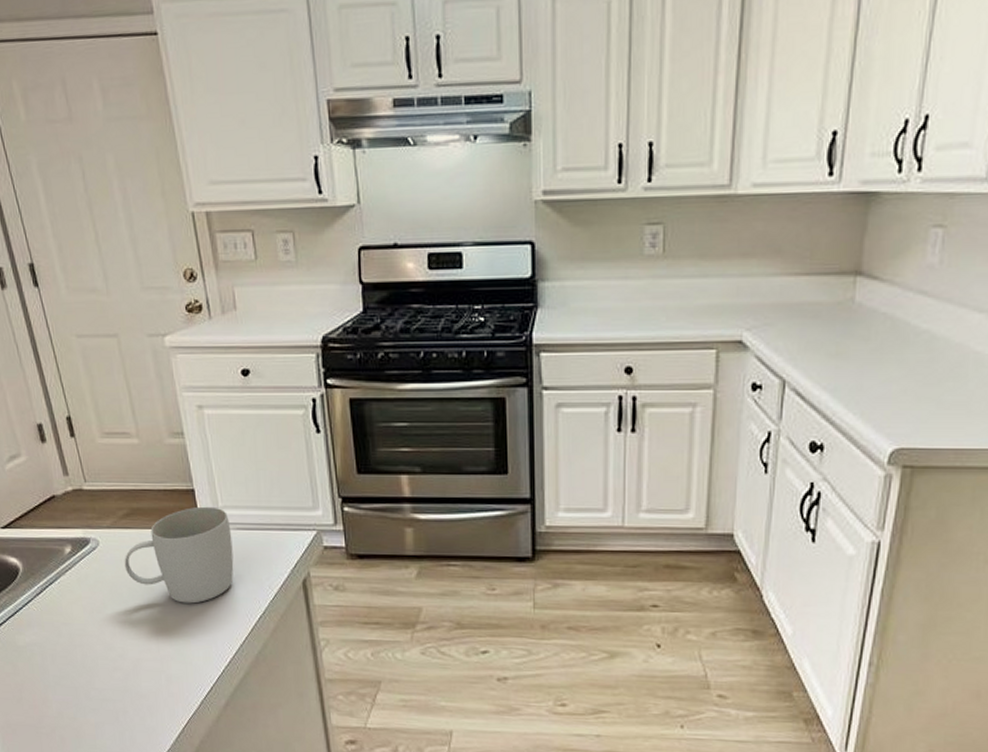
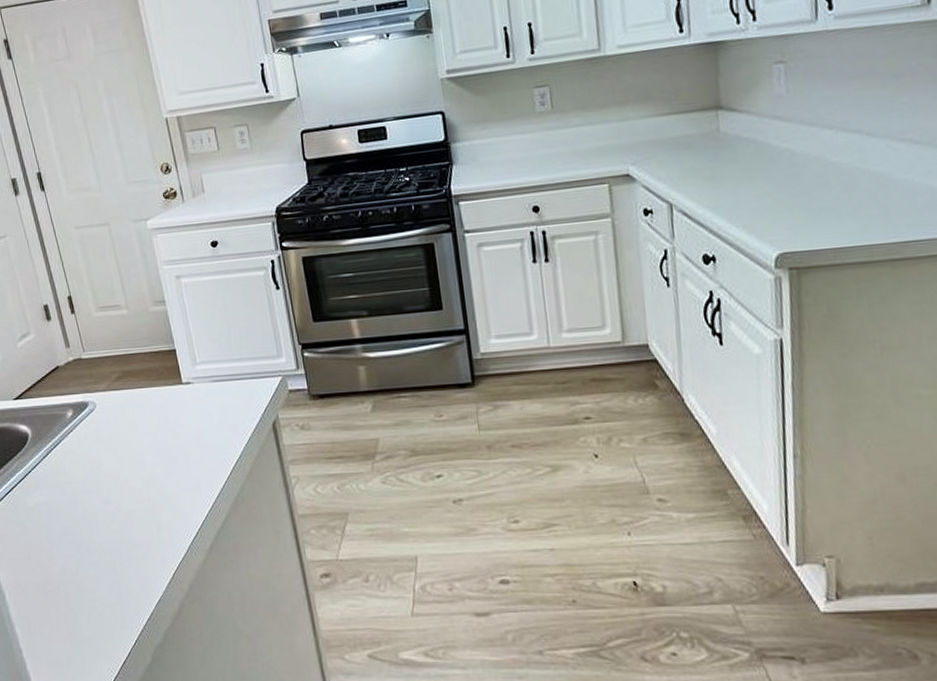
mug: present [124,506,234,604] -> none [118,363,212,454]

